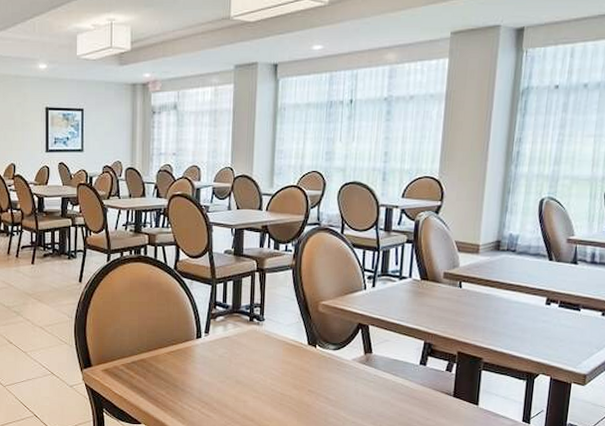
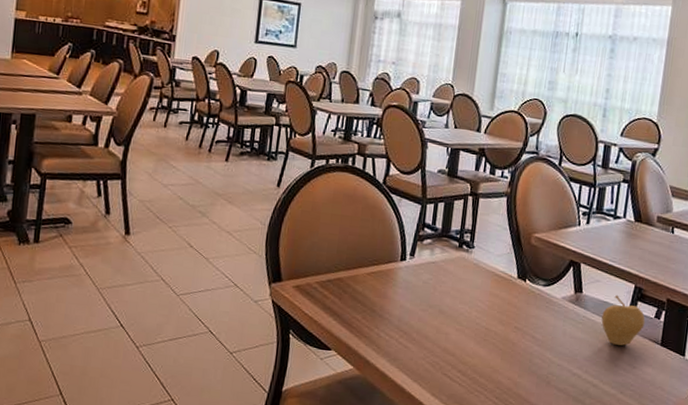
fruit: none [392,352,437,400] -> present [601,294,645,346]

